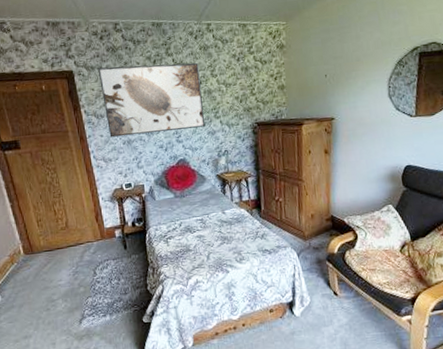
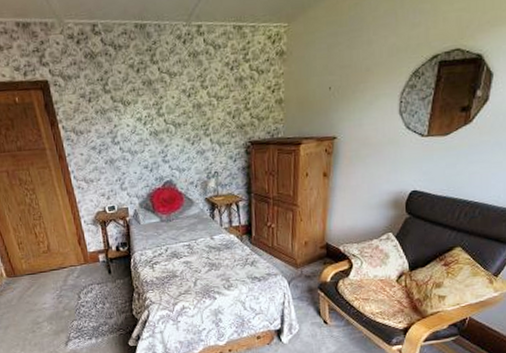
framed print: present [98,62,205,138] -> none [75,72,193,156]

